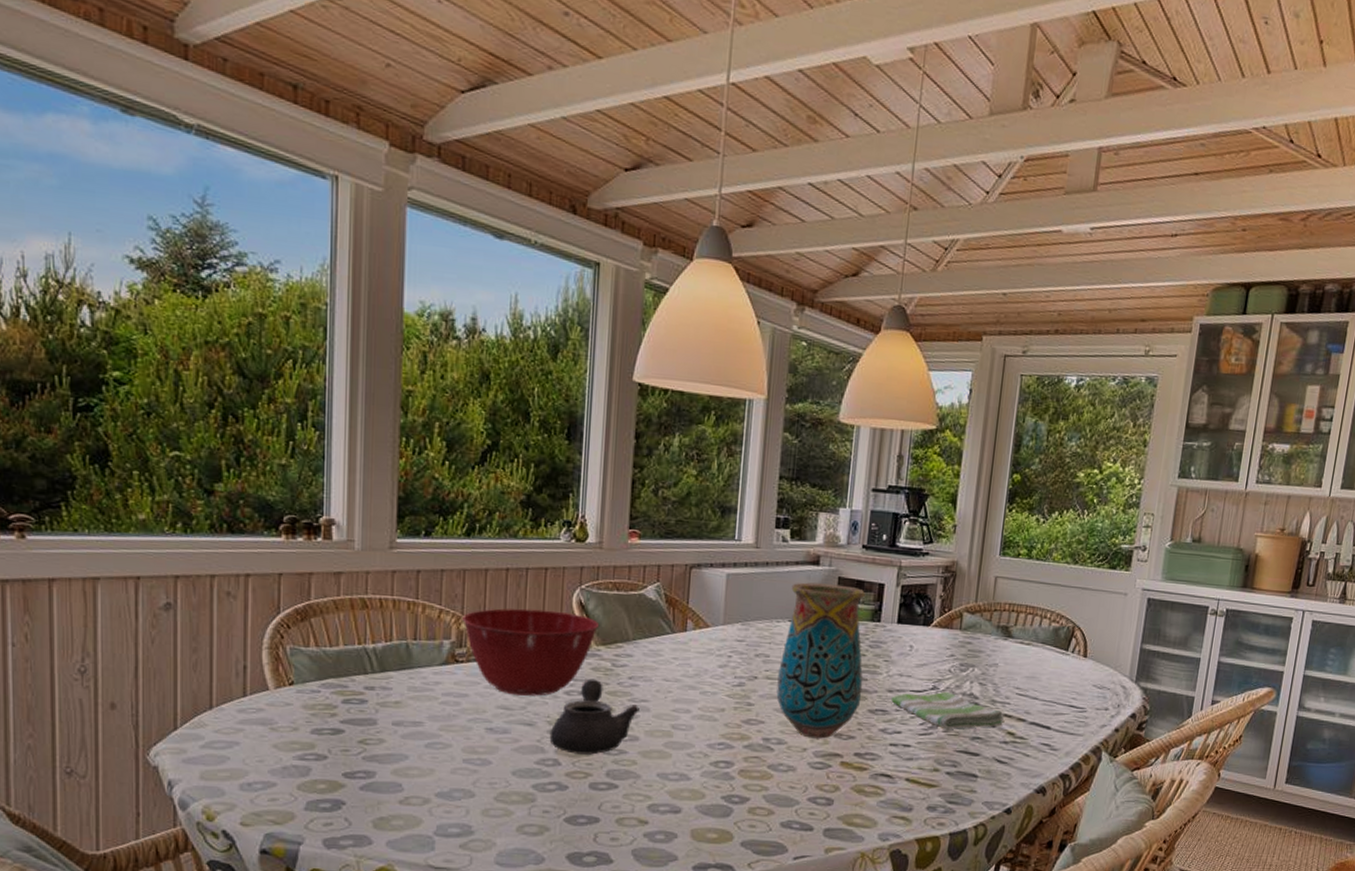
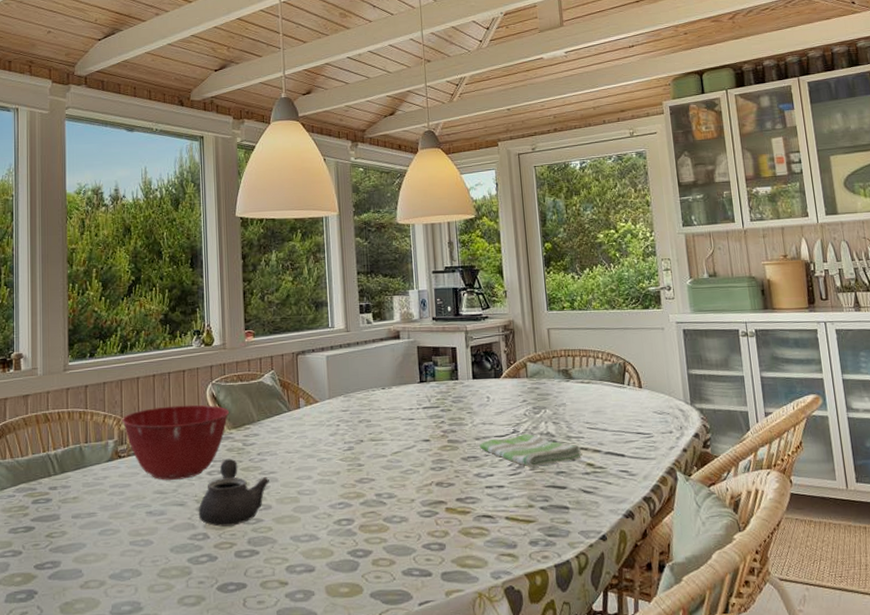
vase: present [776,582,865,739] -> none [380,353,454,489]

